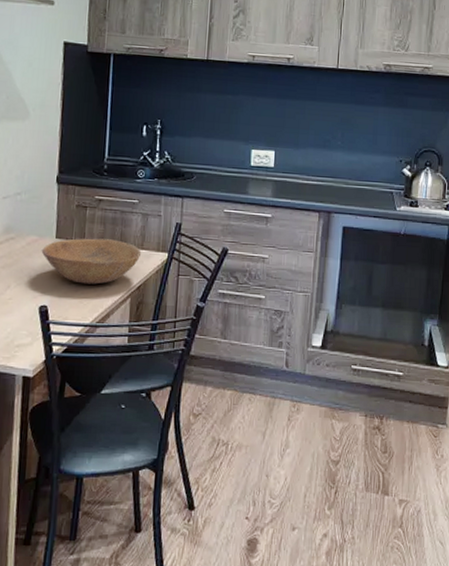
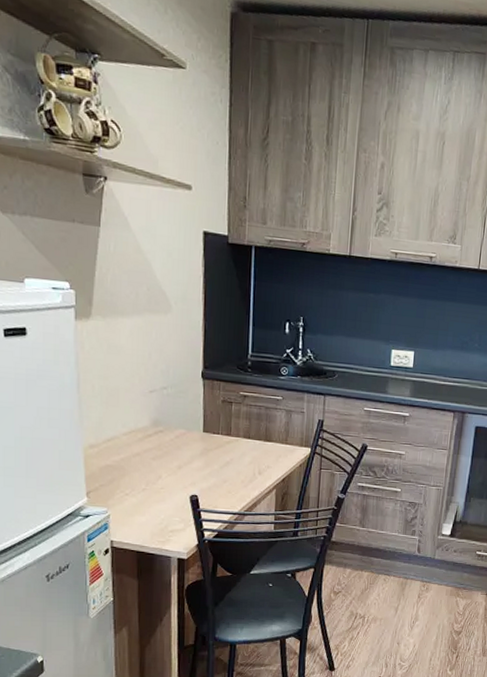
bowl: present [41,238,142,285] -> none [189,432,286,476]

